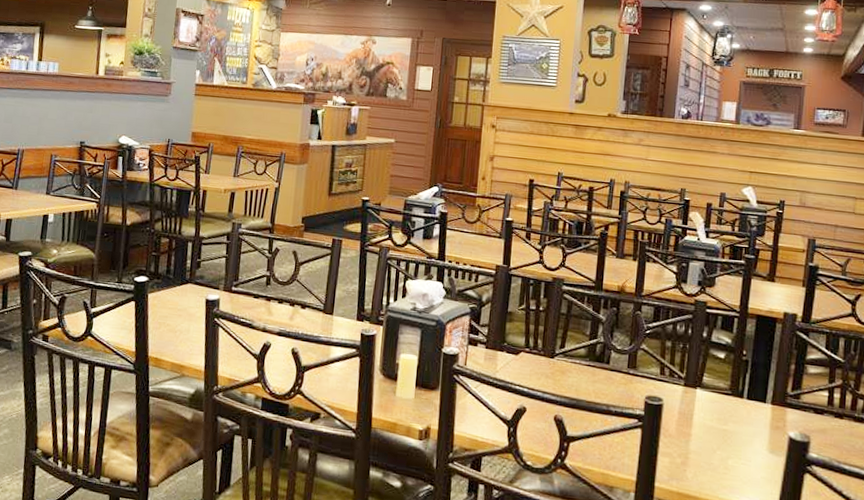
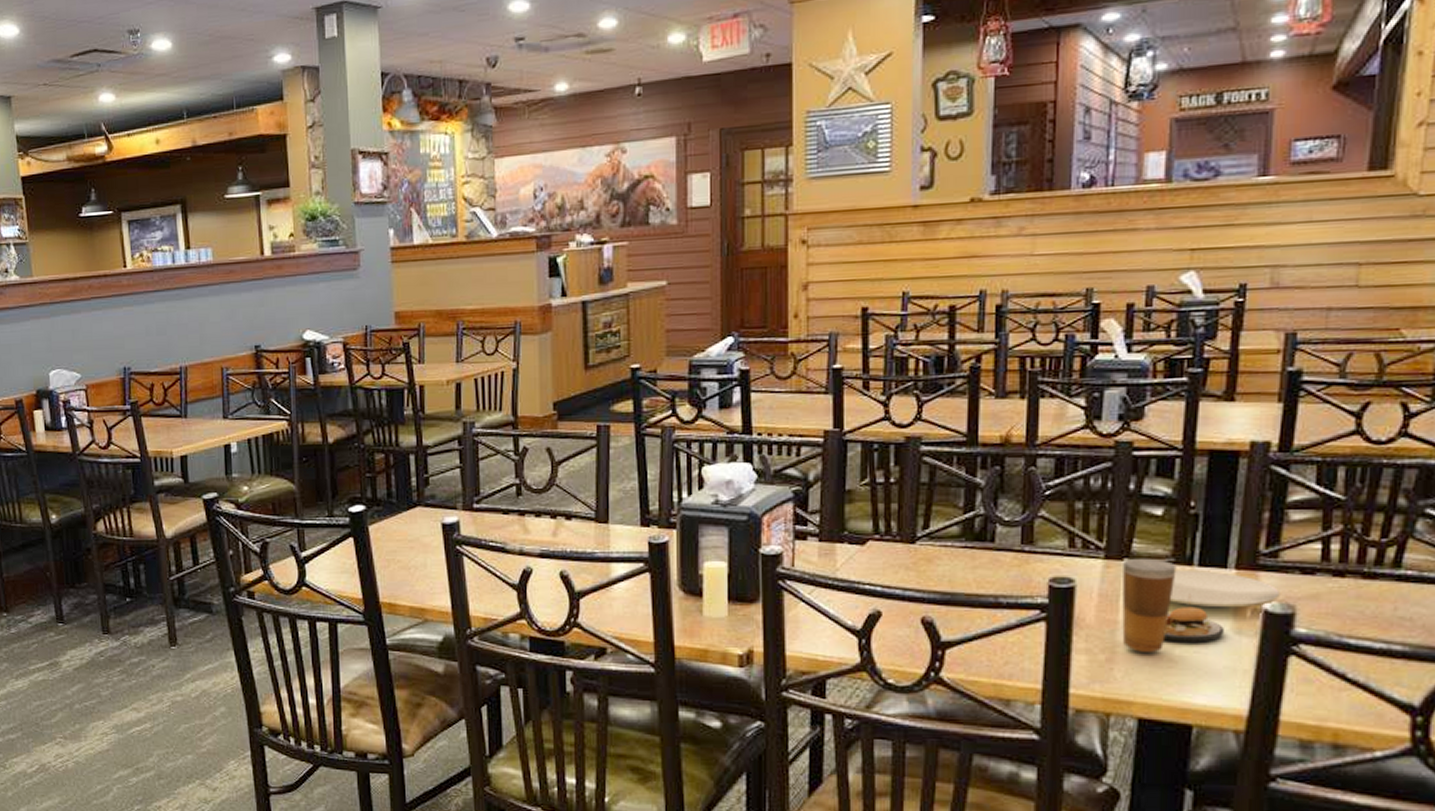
beverage cup: none [693,388,732,461] -> present [1122,558,1177,652]
burger: none [720,420,762,457] -> present [1162,595,1224,643]
plate: none [727,401,800,434] -> present [1170,570,1280,608]

